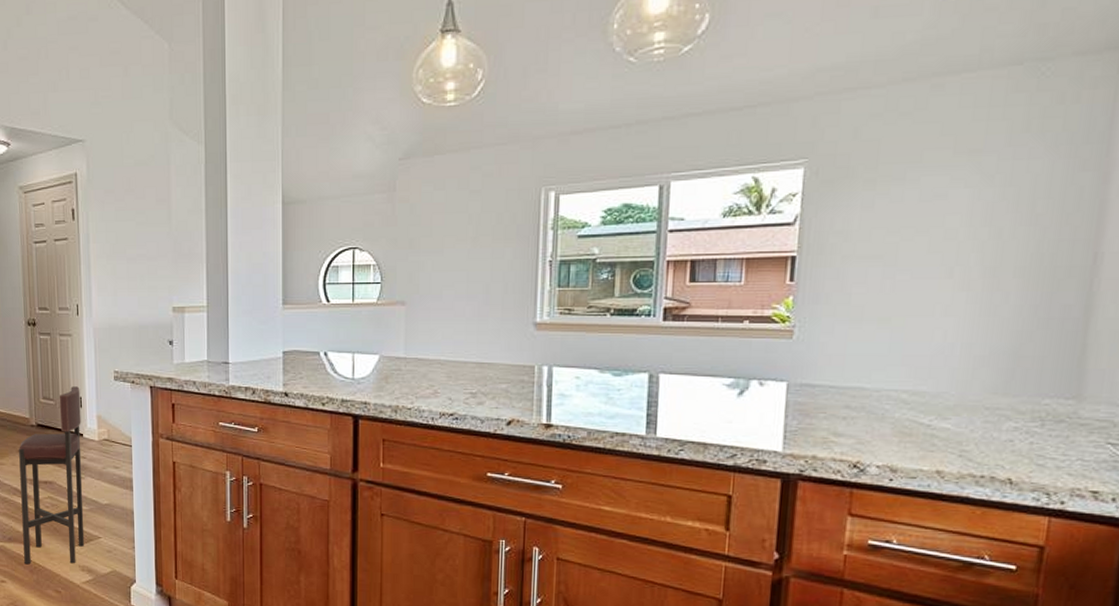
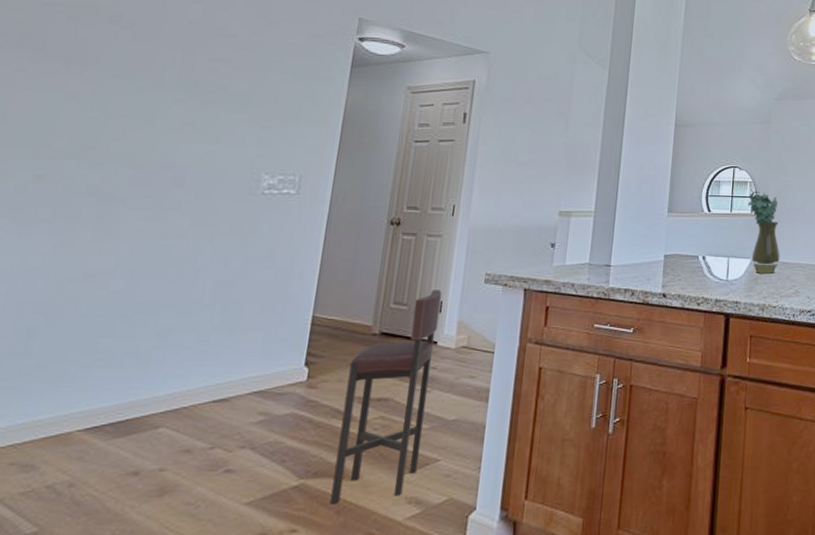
vase: none [372,273,414,371] -> present [748,188,780,274]

